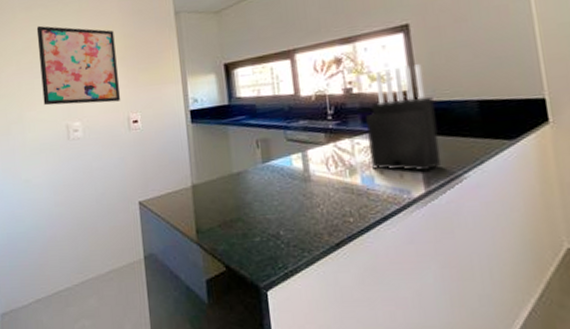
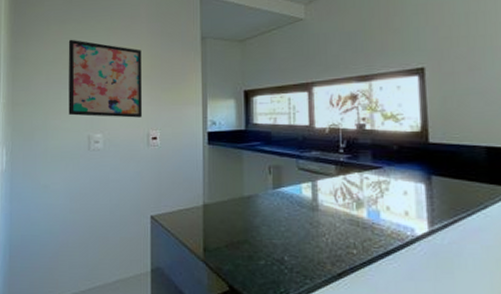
knife block: present [366,64,442,171] -> none [376,107,447,211]

